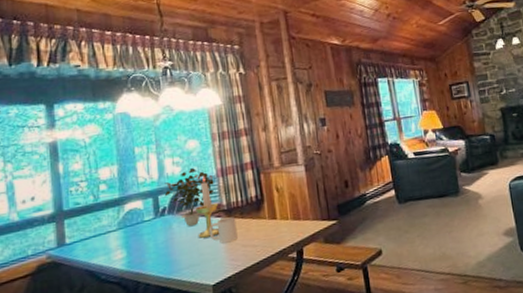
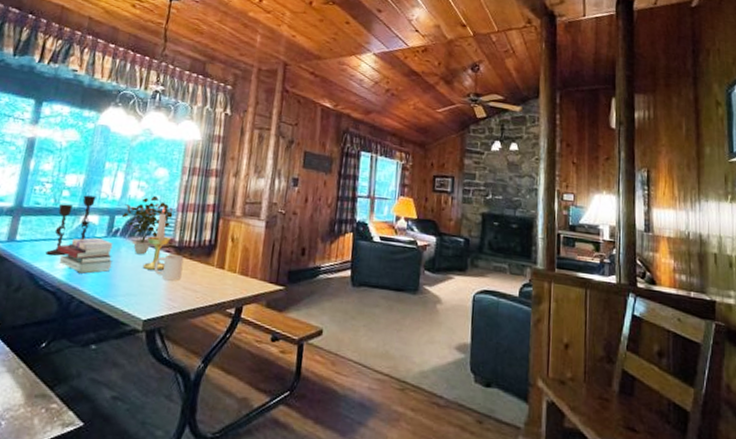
candlestick: none [99,183,135,250] -> present [45,195,96,256]
books: none [109,220,168,259] -> present [56,237,113,274]

